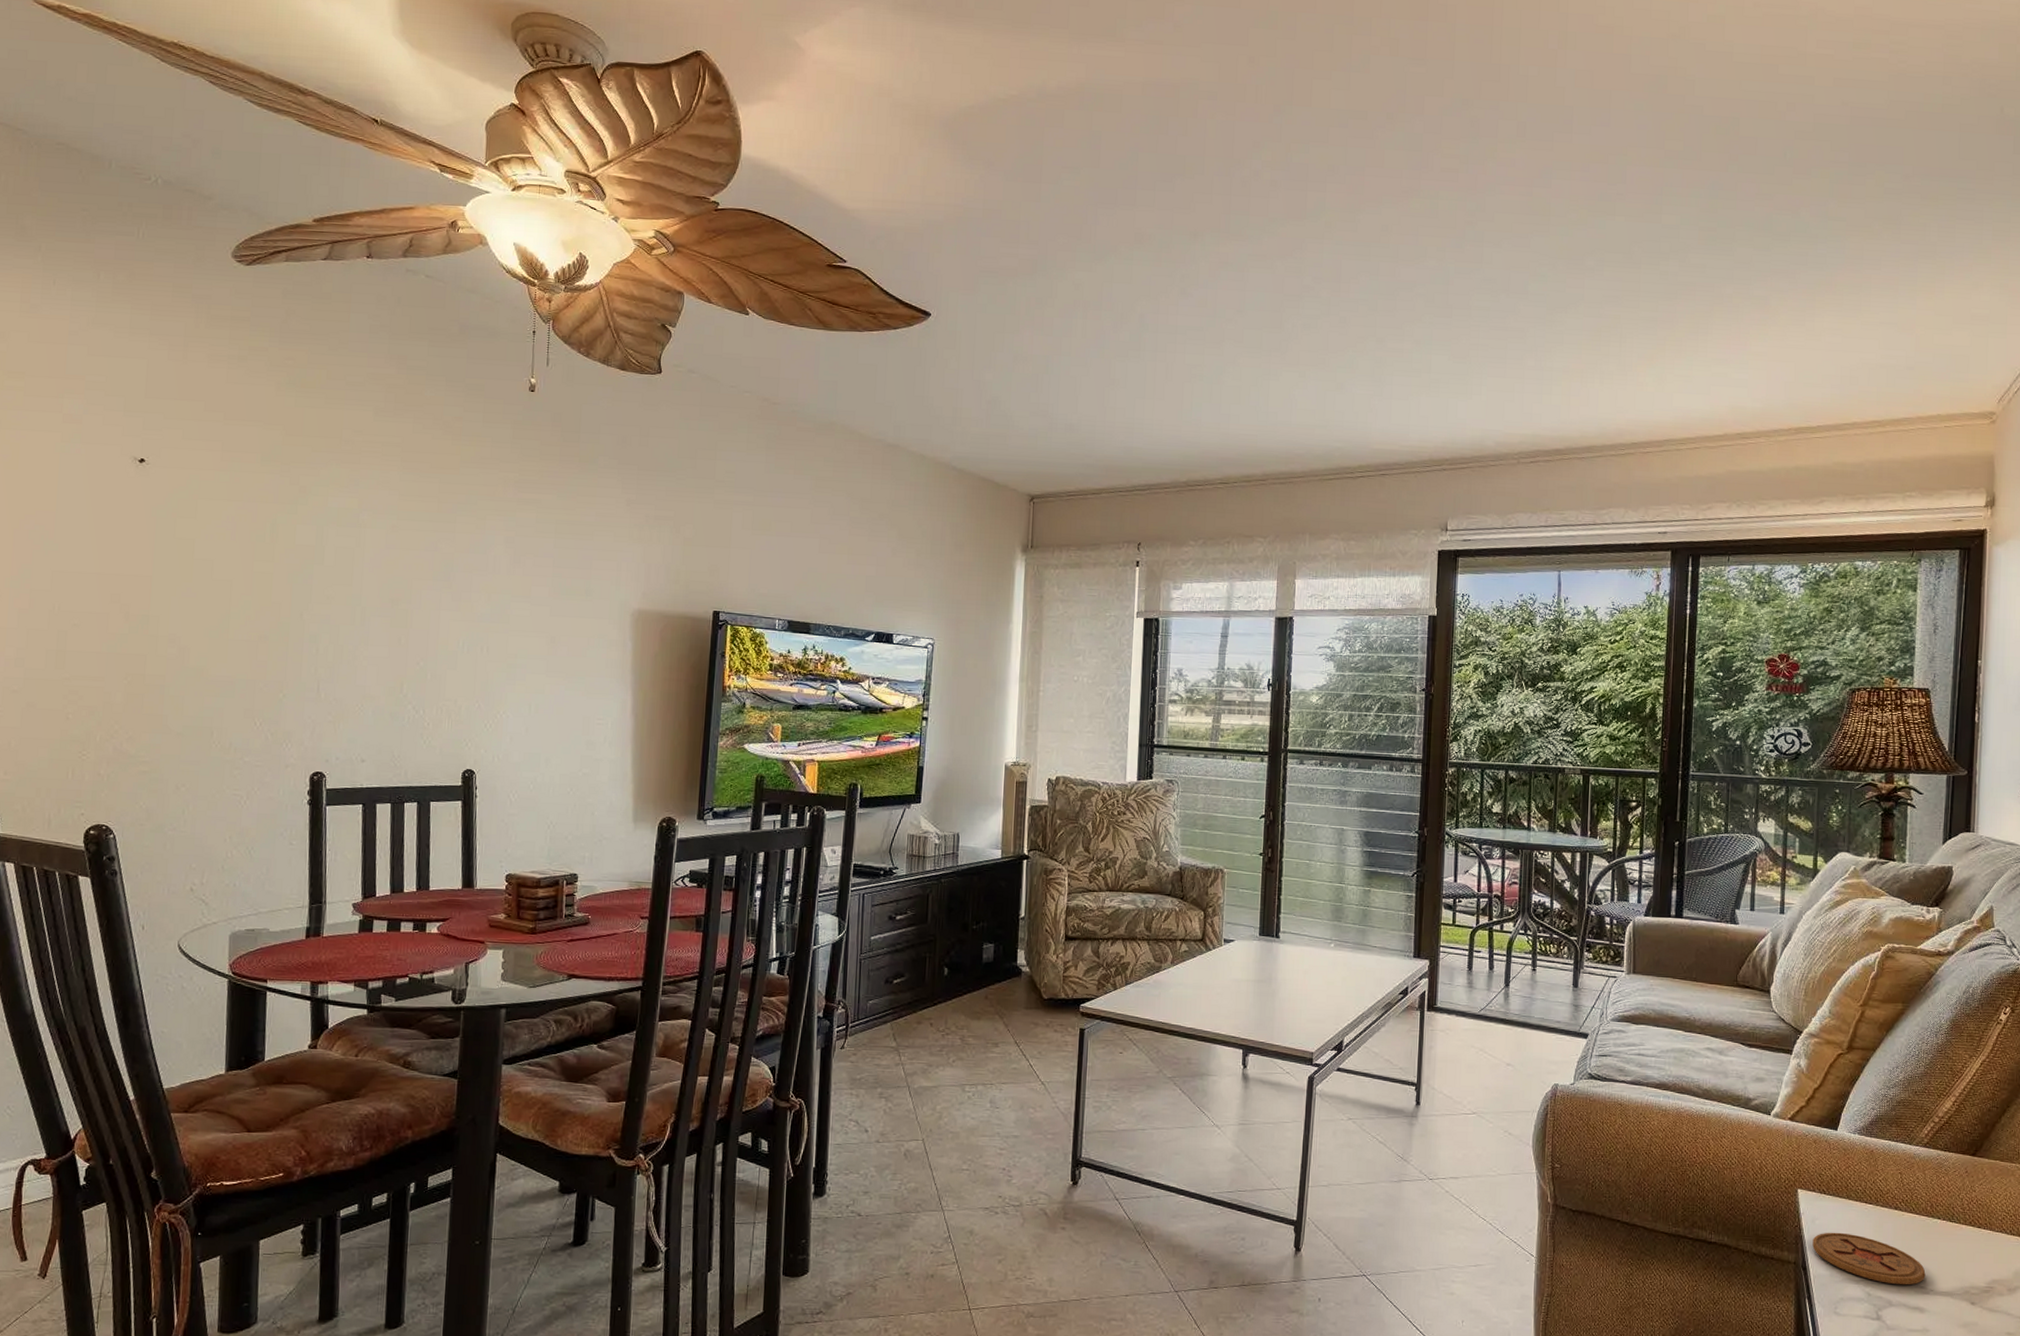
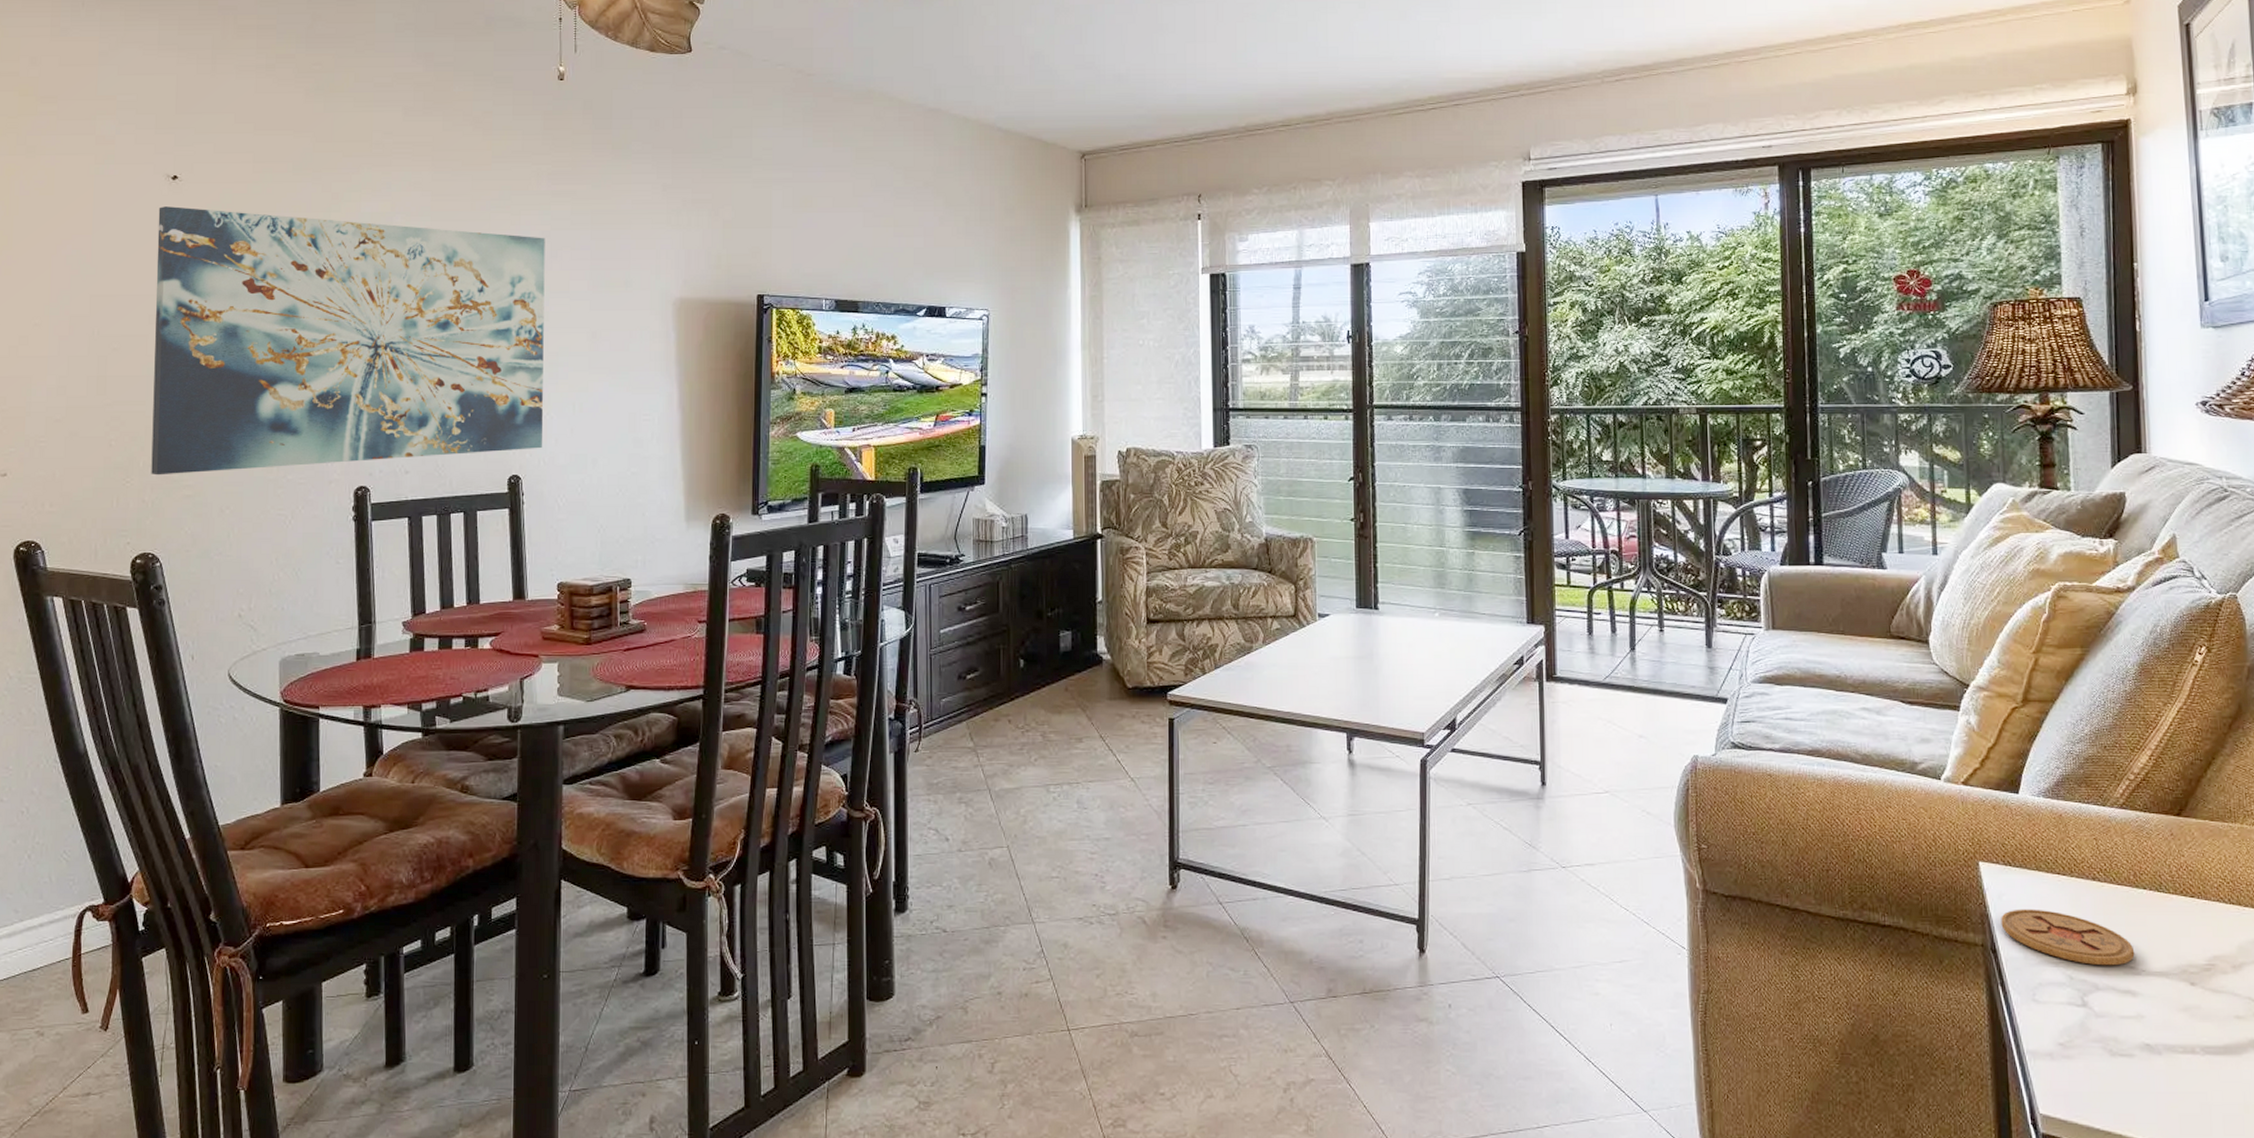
wall art: none [107,488,509,751] -> present [151,206,545,476]

